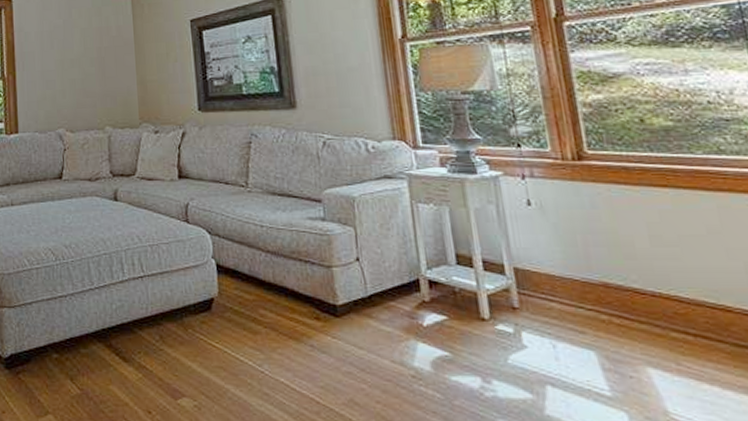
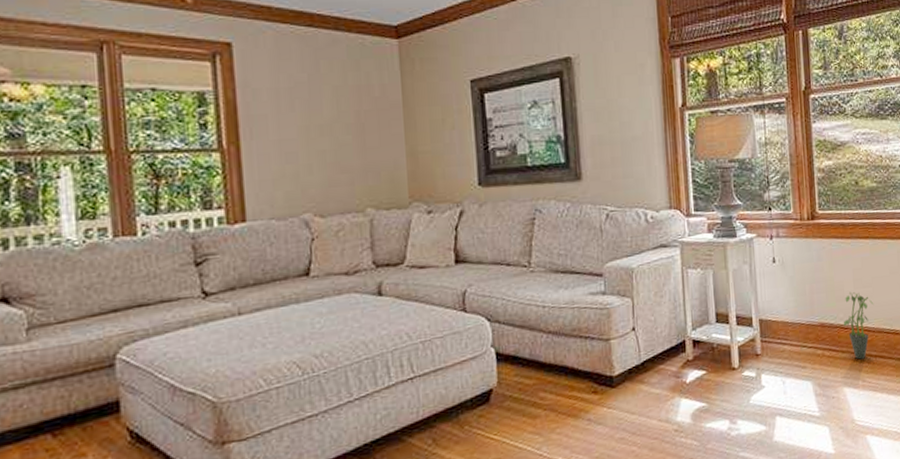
potted plant: none [637,249,686,336] -> present [843,291,874,360]

